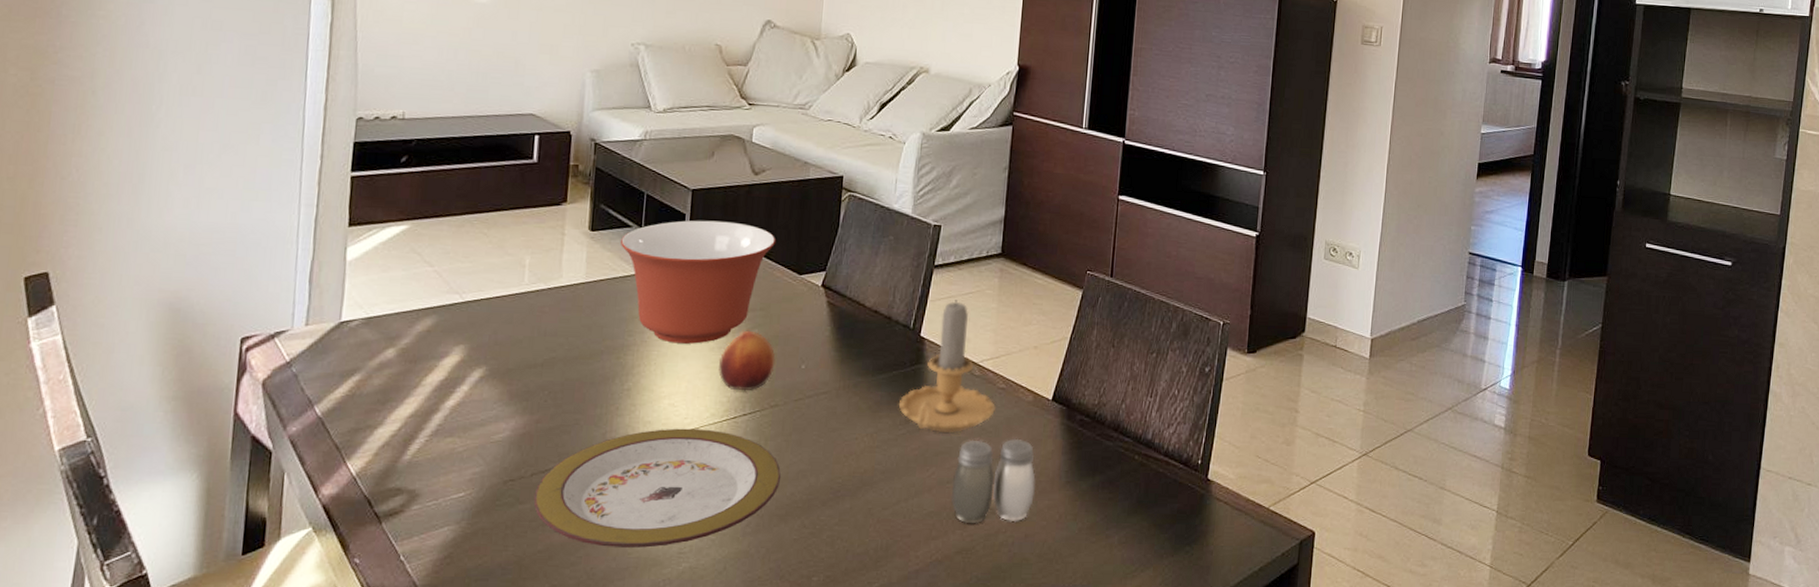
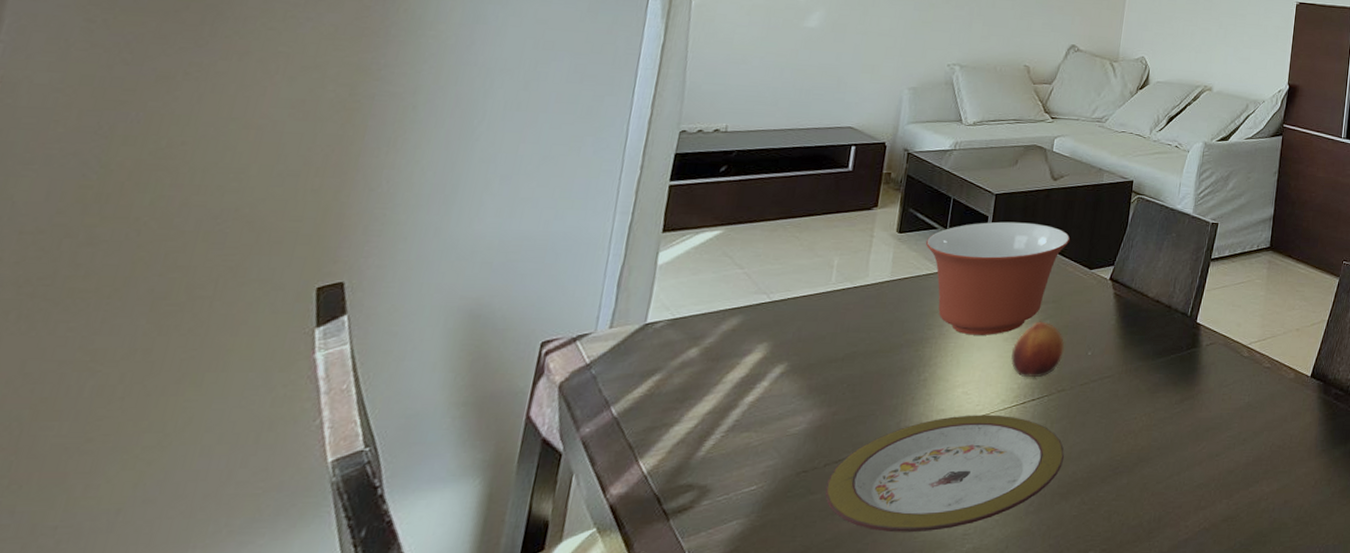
candle: present [898,300,995,433] -> none [1174,289,1261,409]
salt and pepper shaker: present [951,438,1036,524] -> none [1219,412,1295,494]

